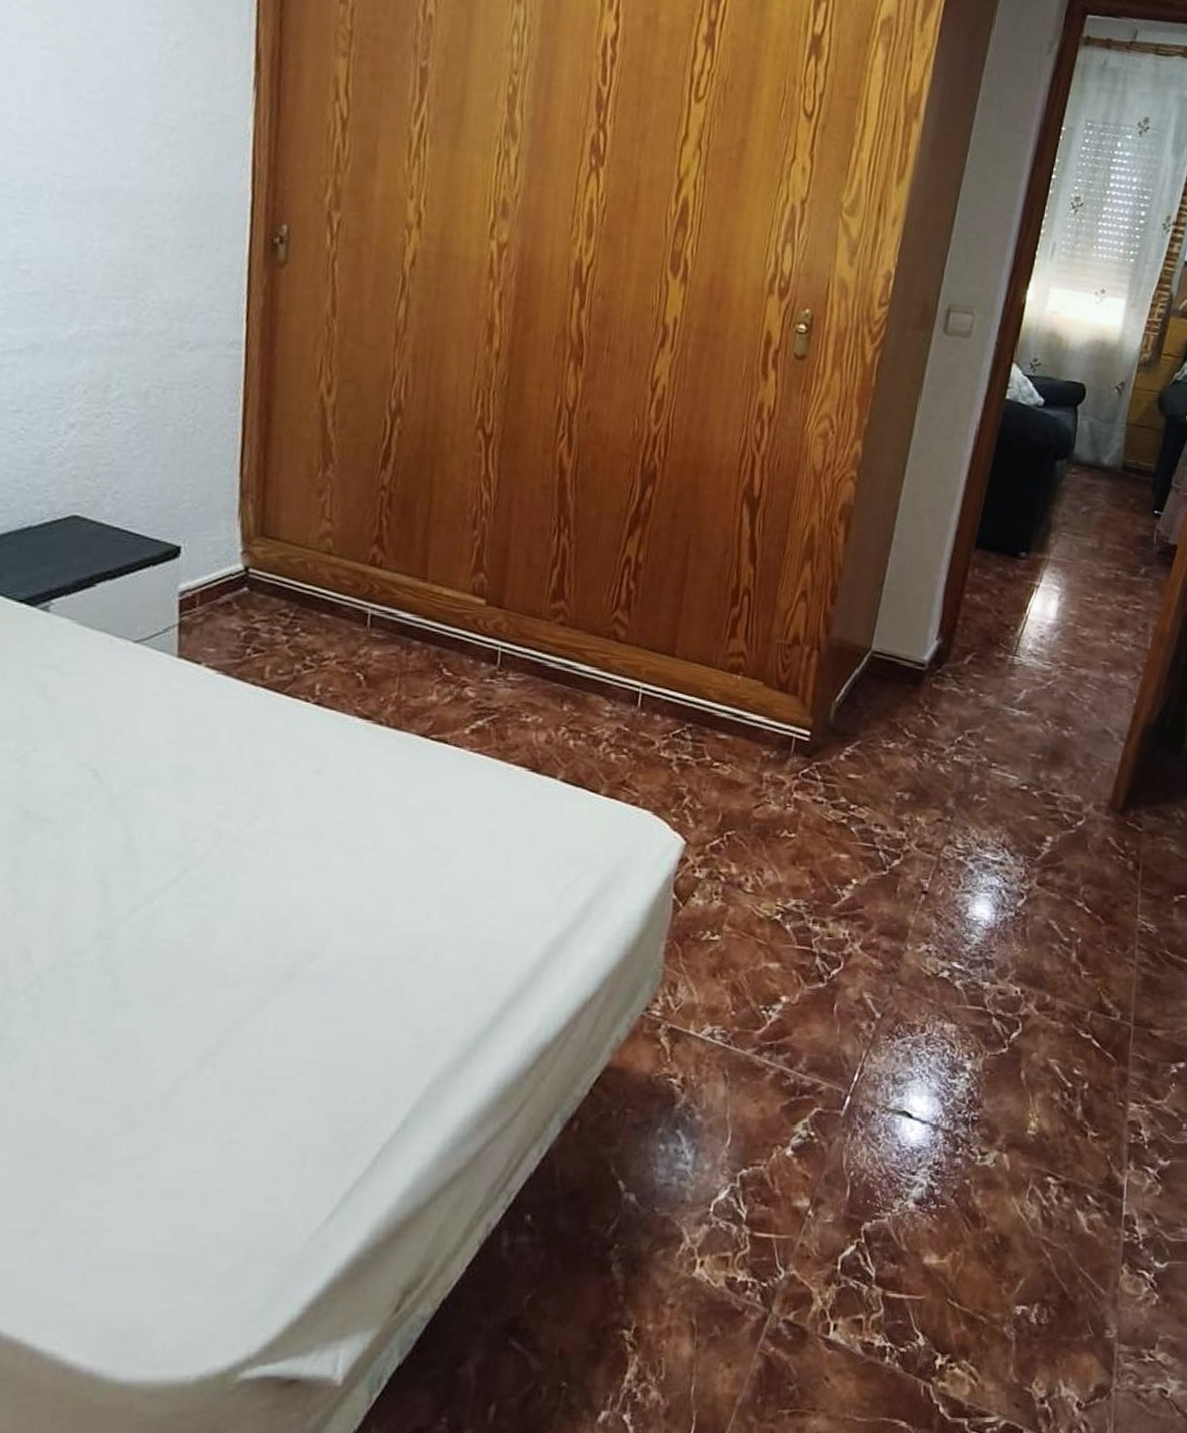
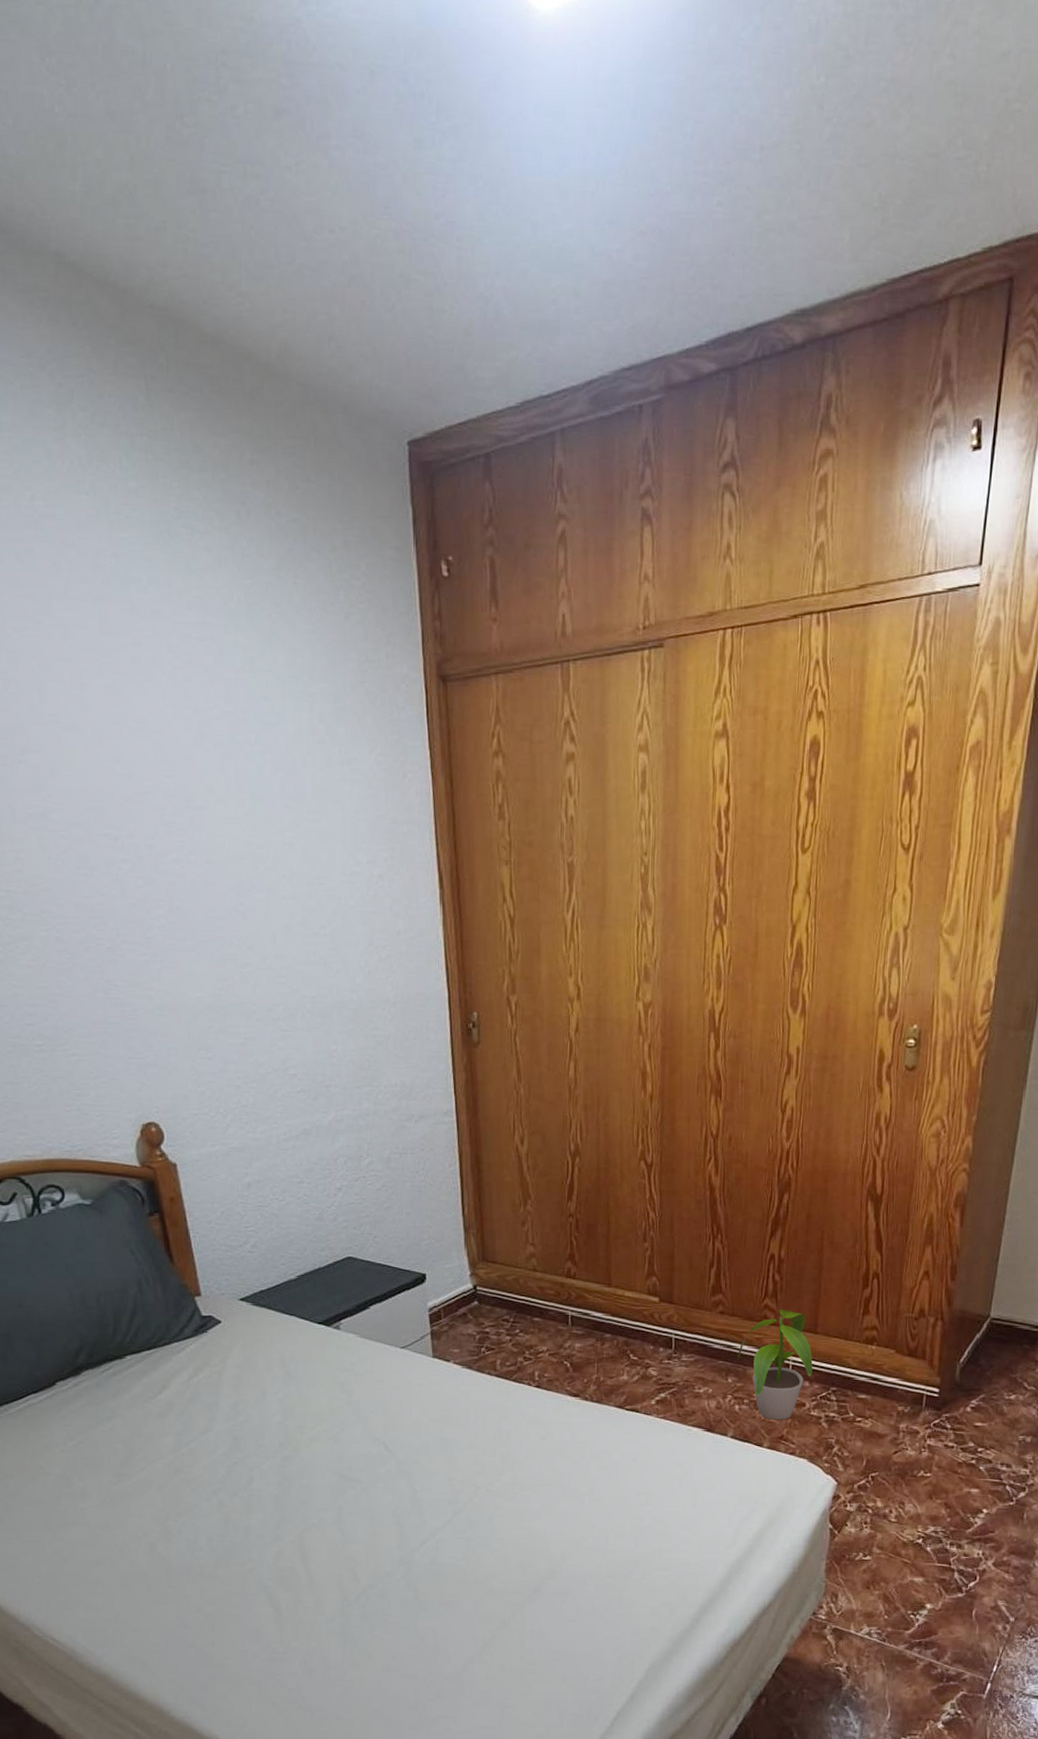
potted plant: none [575,623,667,761] -> present [737,1309,813,1420]

